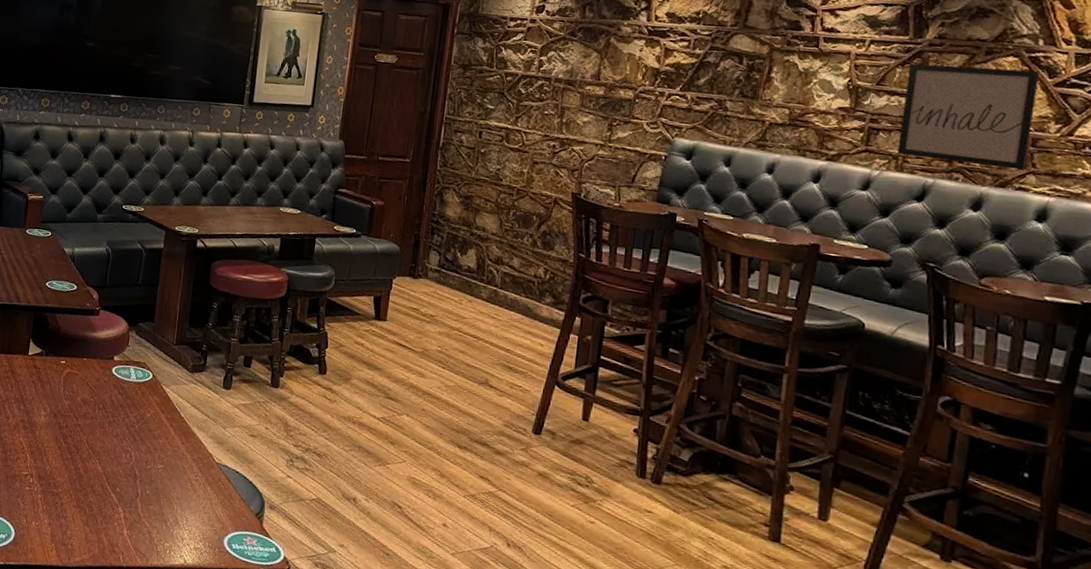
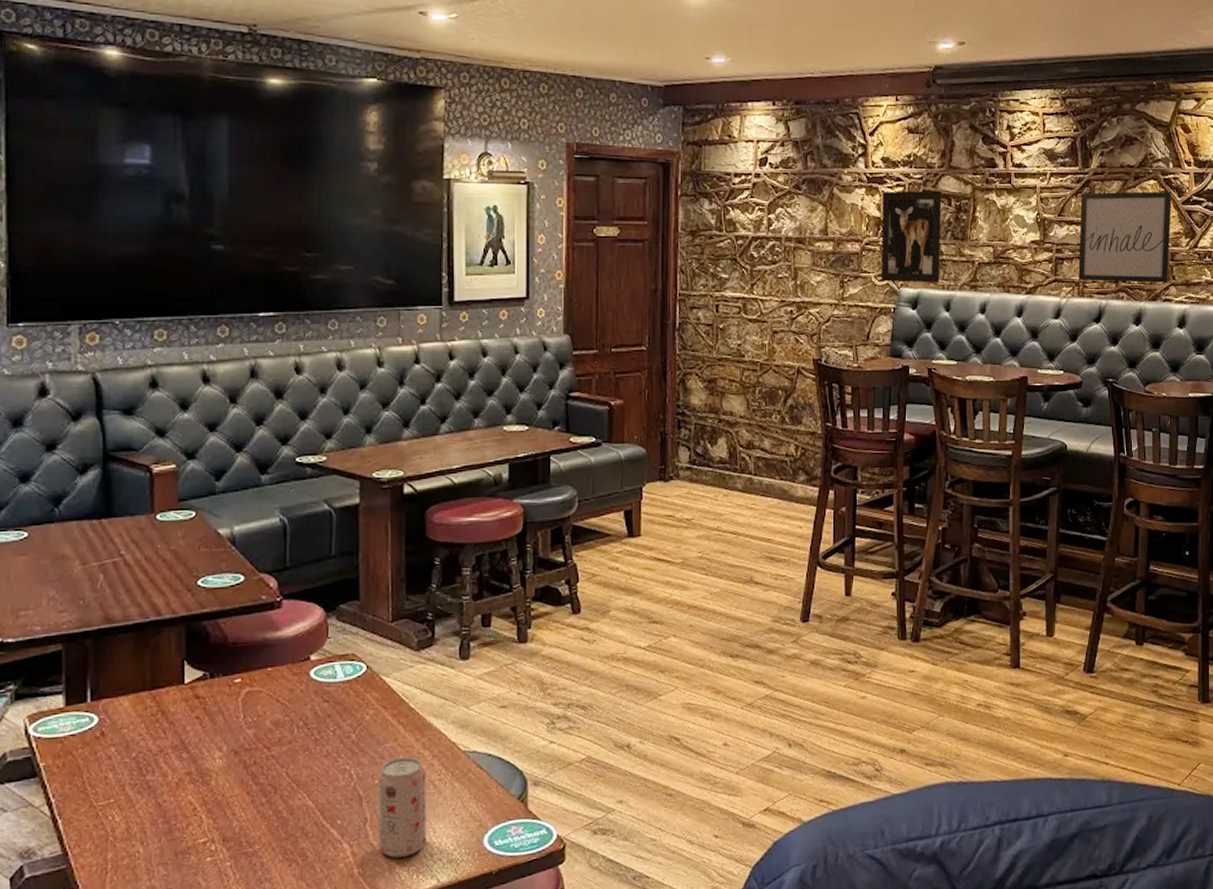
beverage can: none [144,453,186,534] -> present [378,757,427,858]
wall art: none [653,45,732,138] -> present [881,190,942,283]

